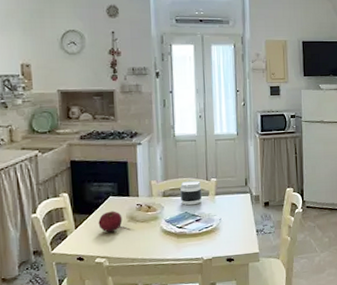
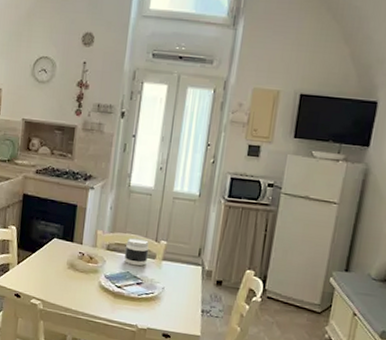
fruit: present [98,211,123,233] -> none [39,253,63,276]

